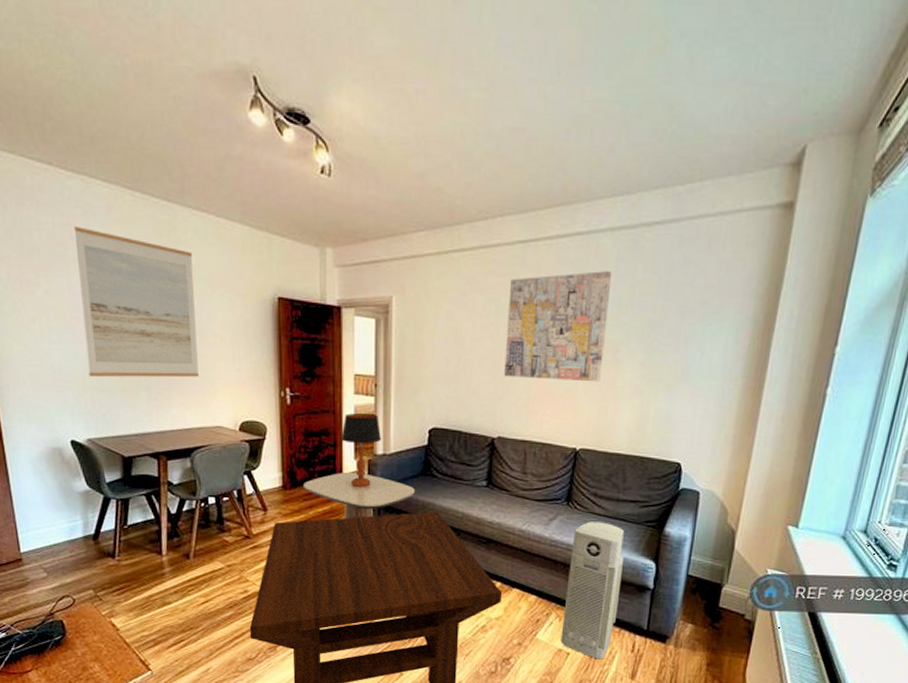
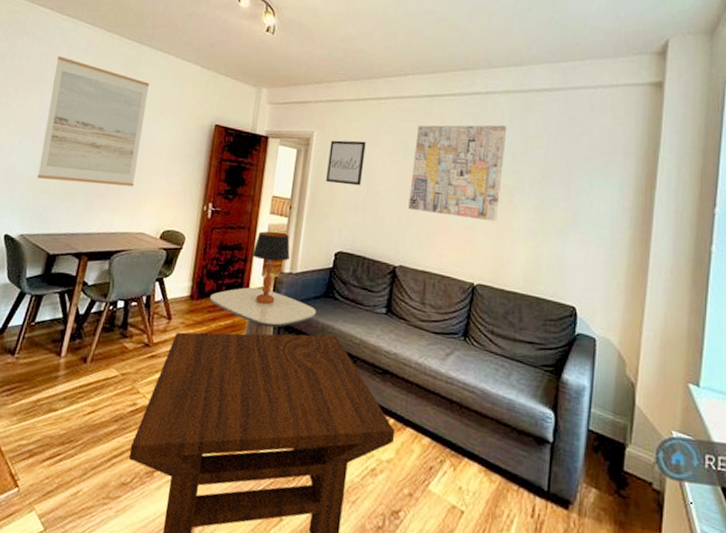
wall art: none [412,303,453,355] -> present [326,140,366,186]
air purifier: present [560,521,624,660] -> none [454,360,521,524]

